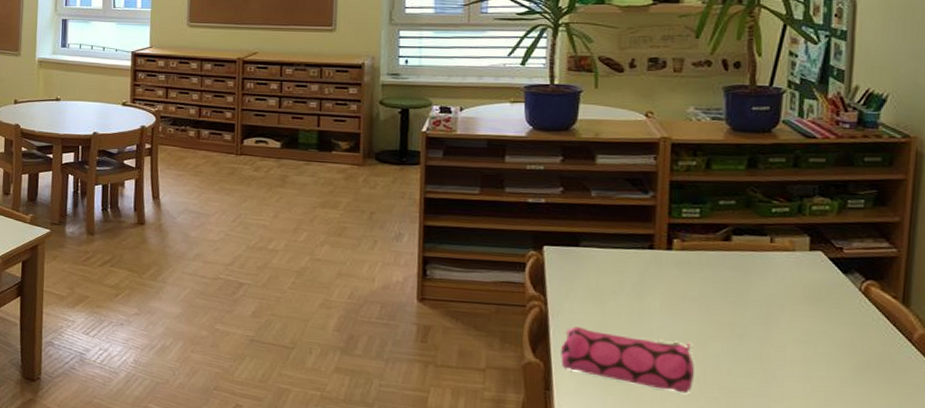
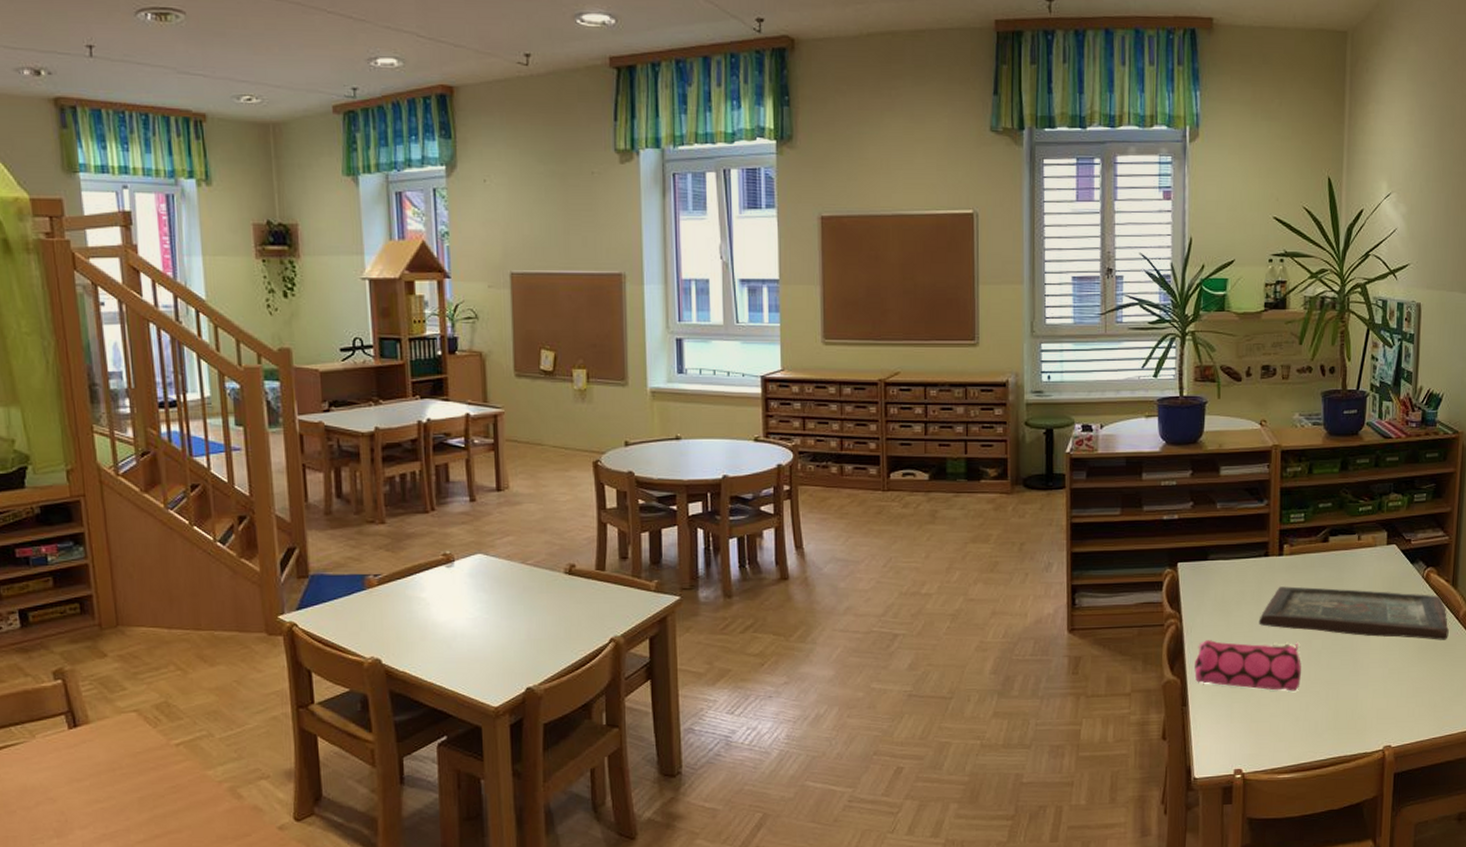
board game: none [640,282,898,363] -> present [1258,586,1449,640]

